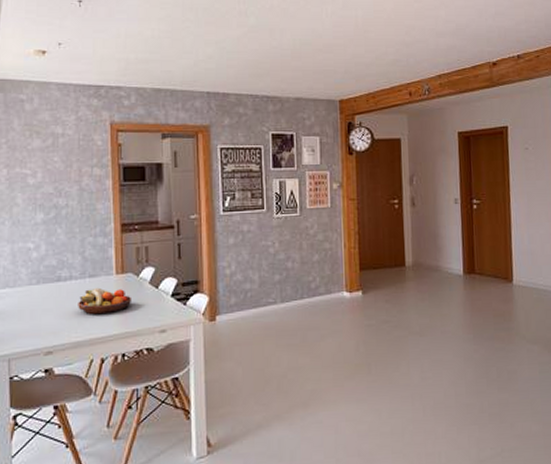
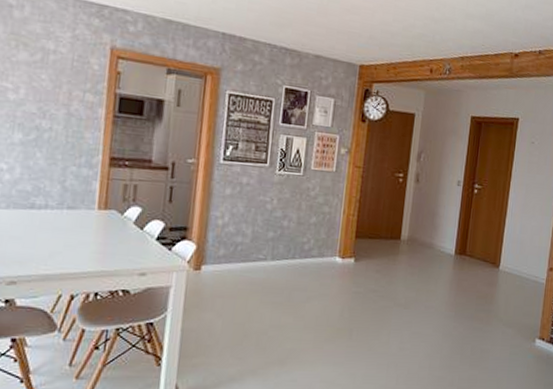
fruit bowl: present [78,287,133,315] -> none [50,220,113,250]

